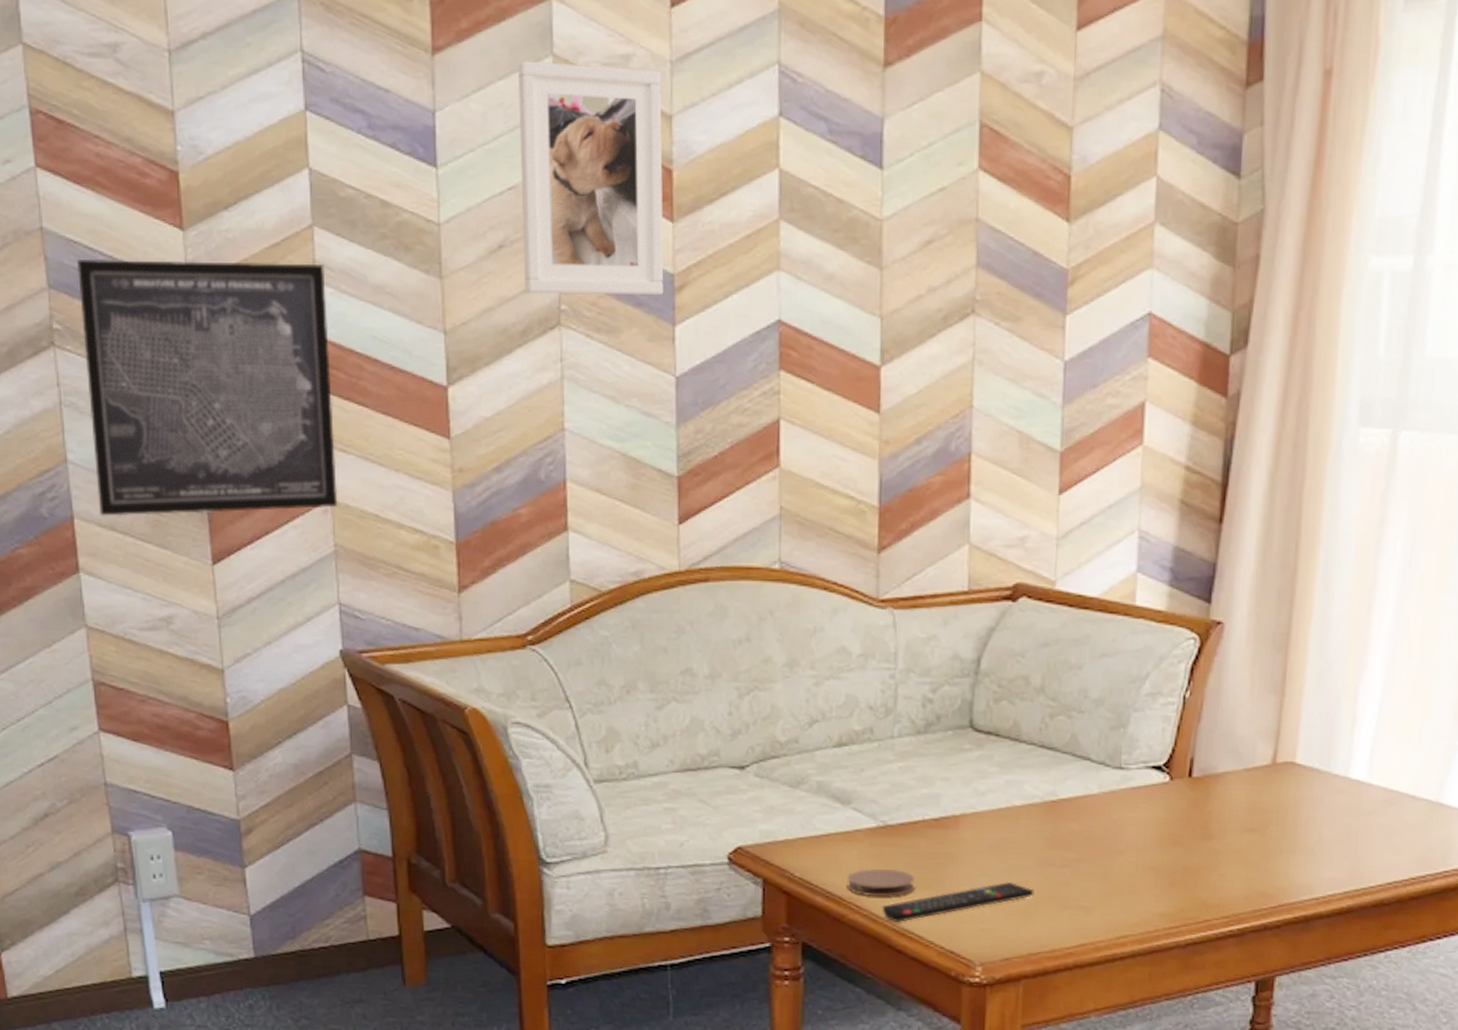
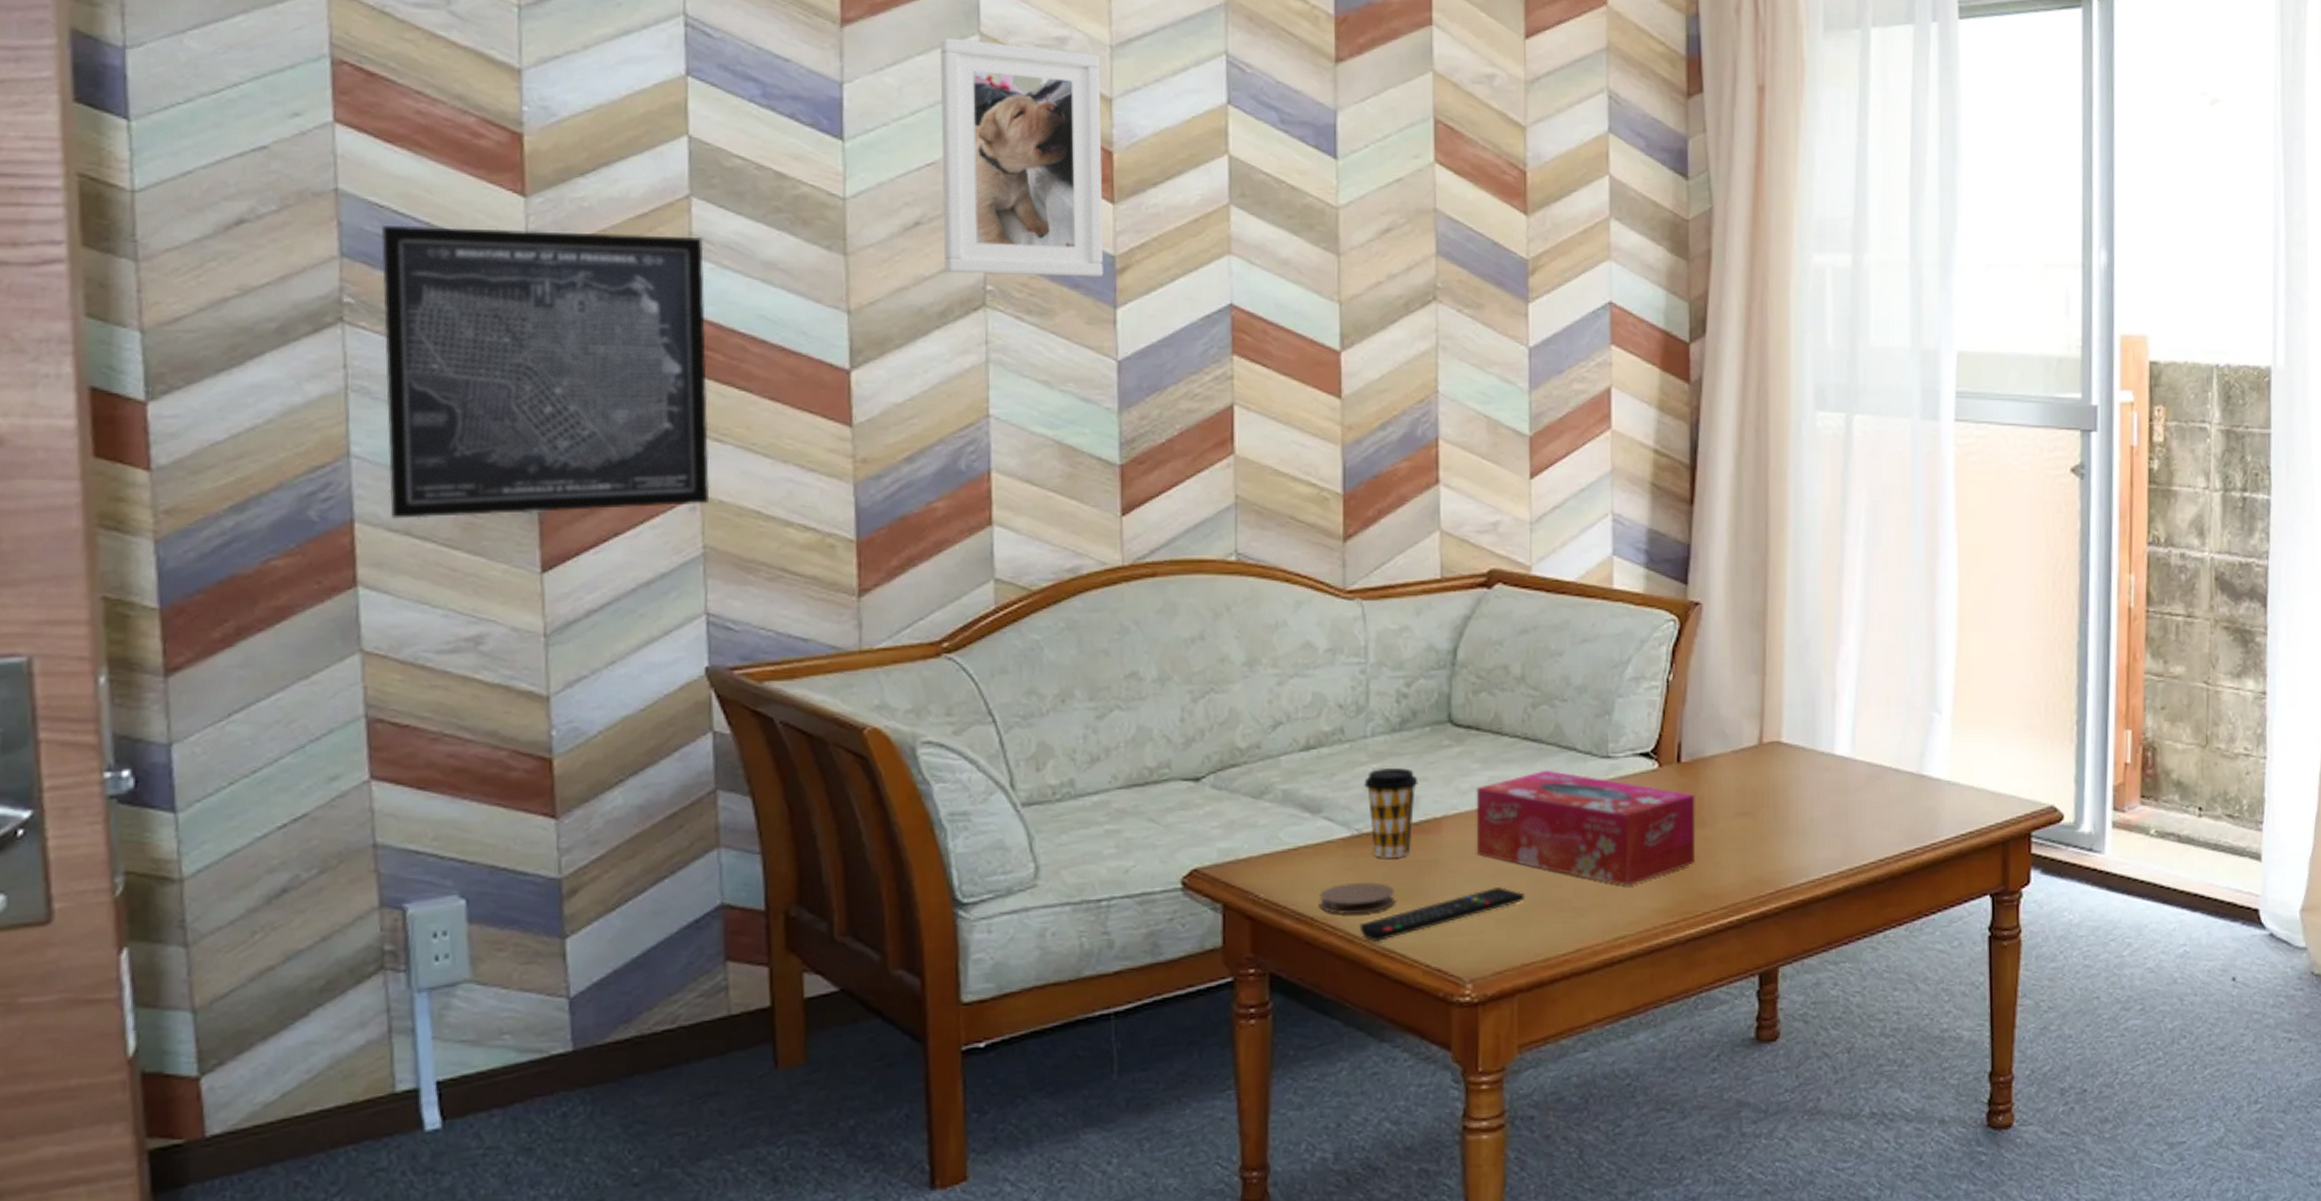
coffee cup: none [890,766,940,850] -> present [1364,767,1418,859]
tissue box: none [991,777,1204,890] -> present [1476,770,1696,886]

